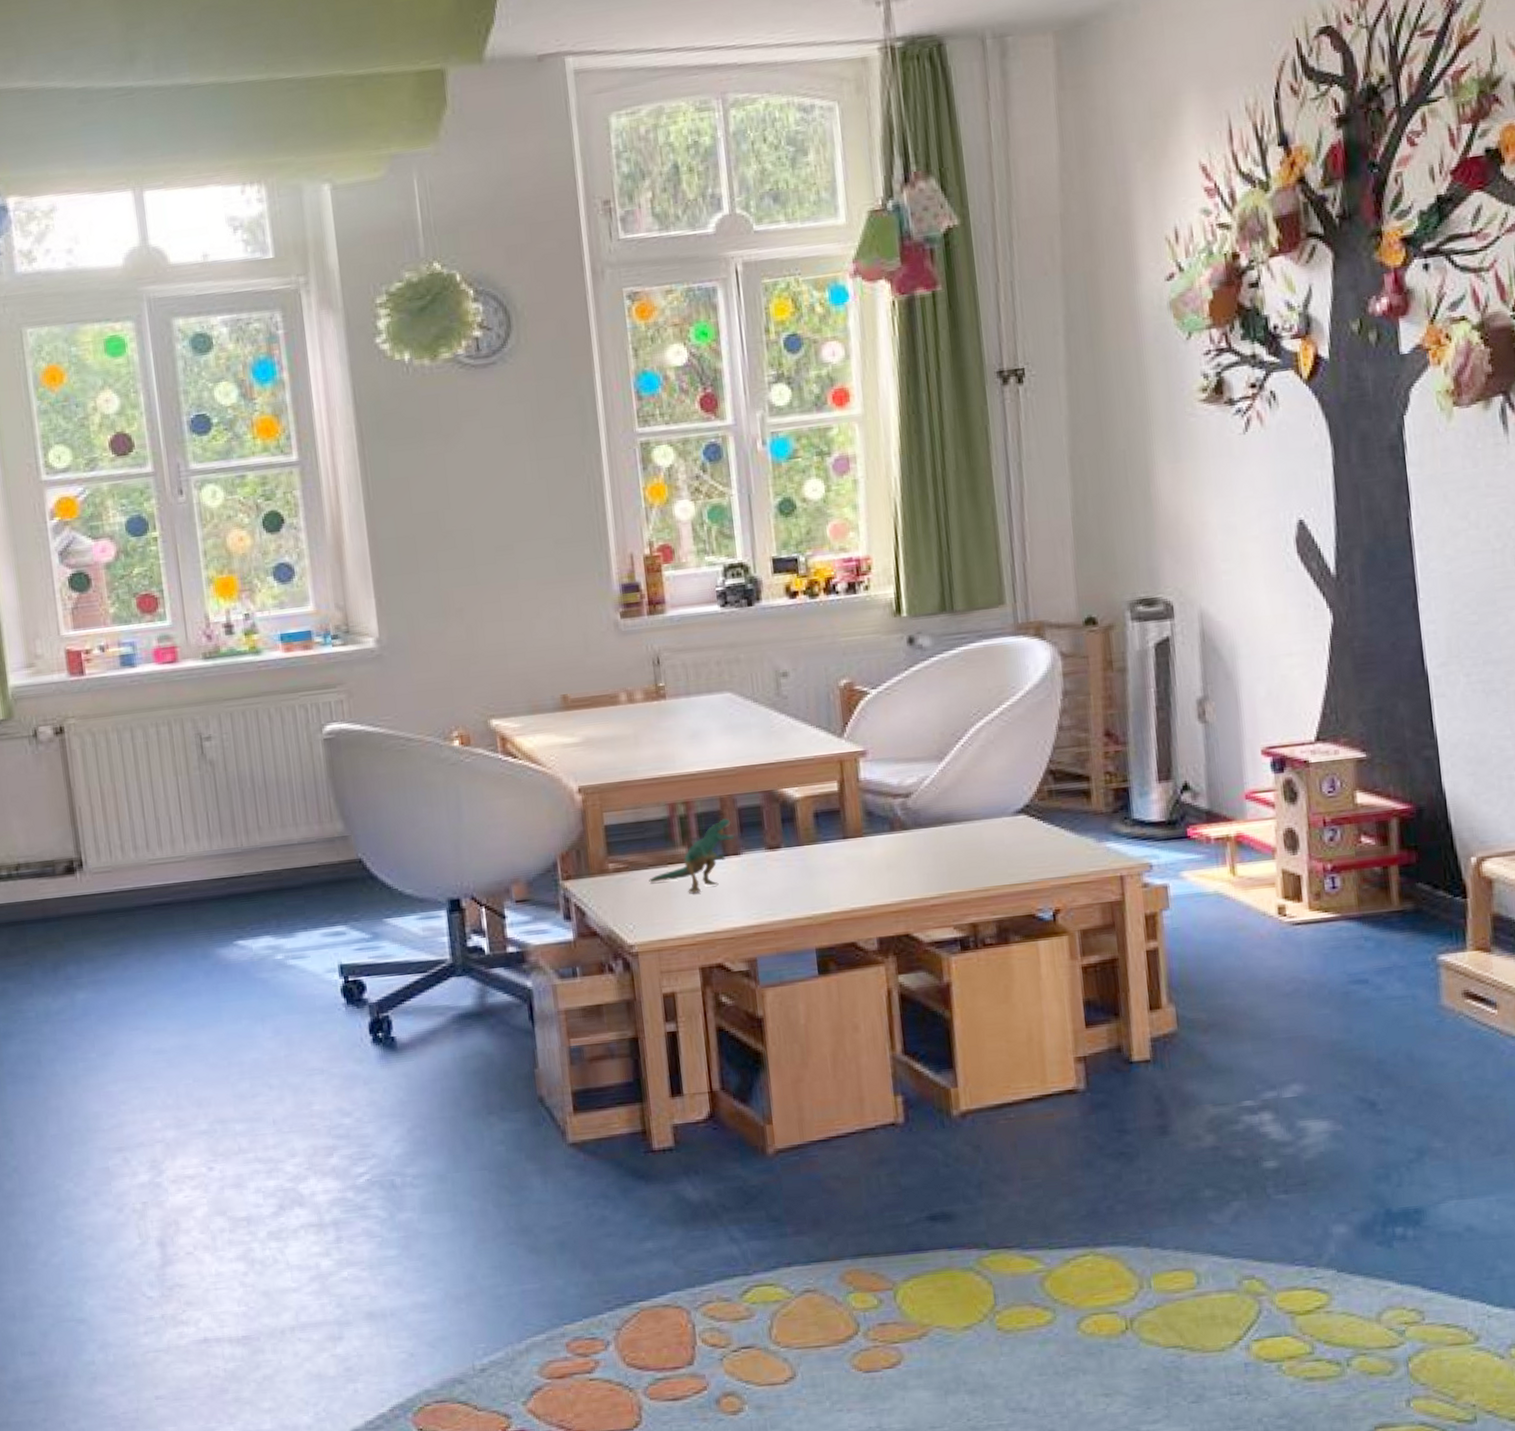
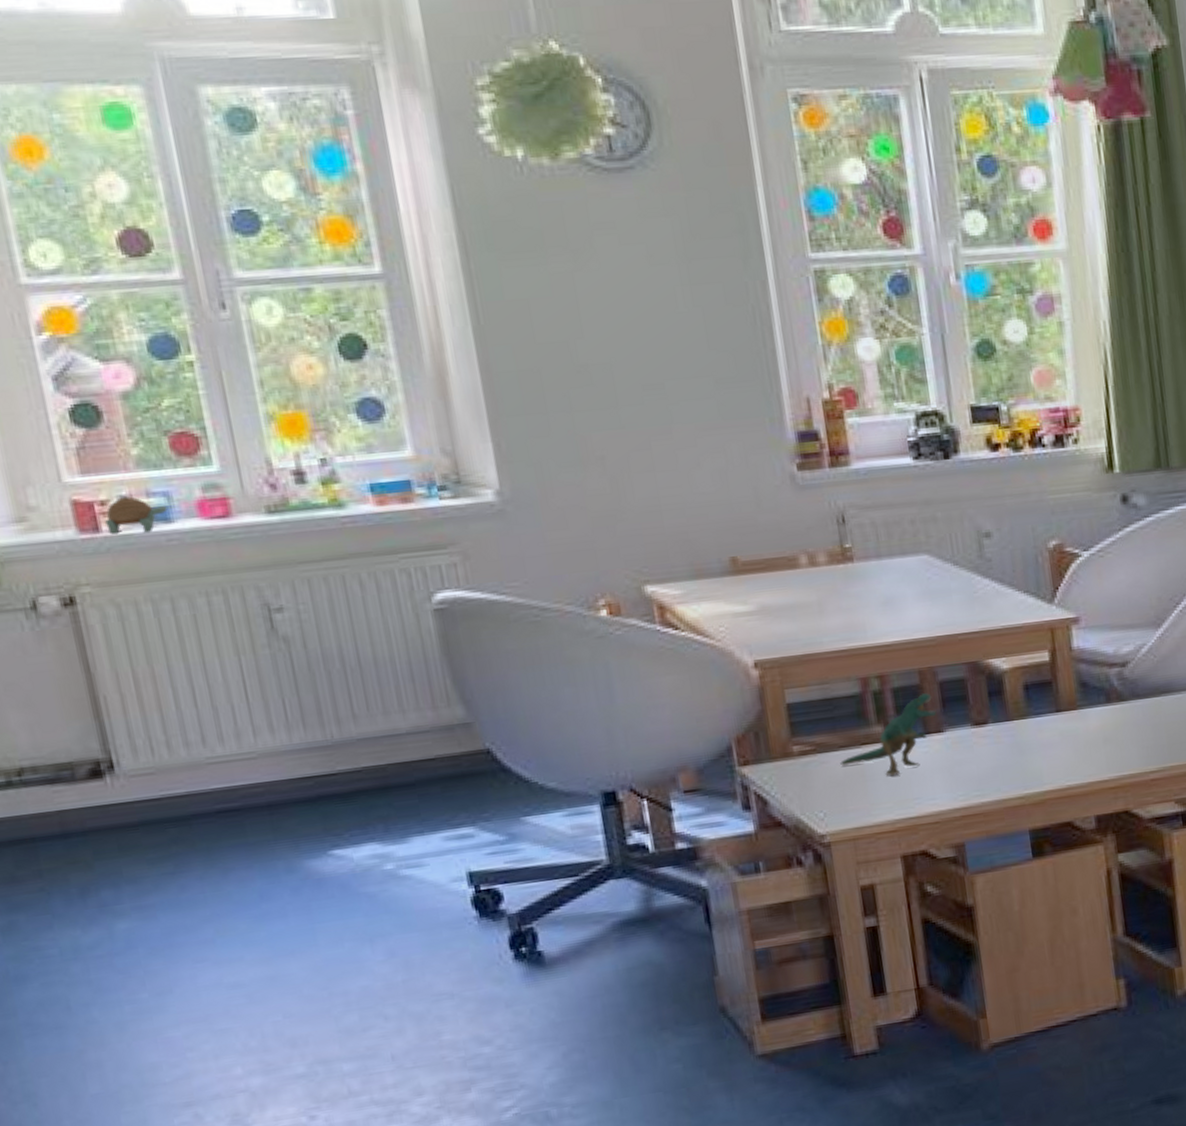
toy animal: none [88,646,132,678] -> present [105,496,168,536]

